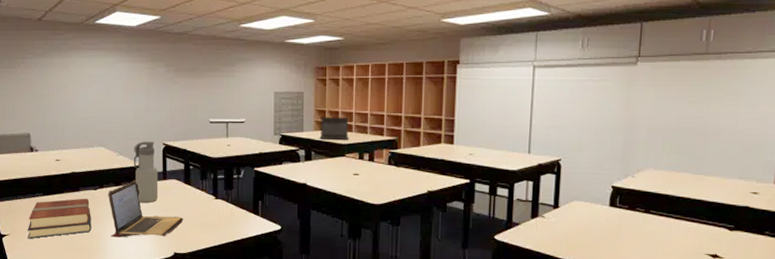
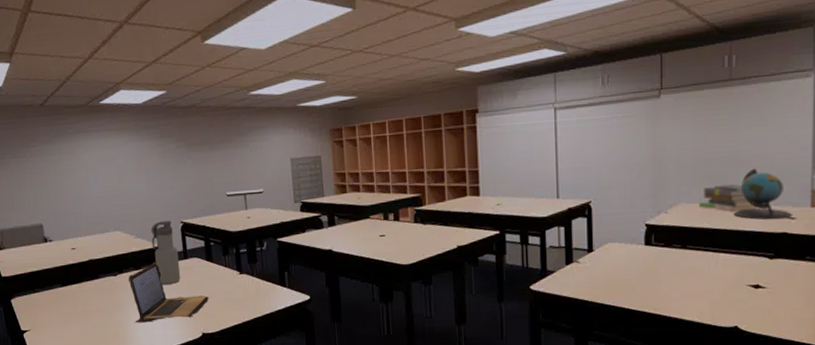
books: present [27,198,92,239] -> none [48,285,115,333]
laptop: present [320,117,349,141] -> none [341,178,372,203]
books: none [665,155,721,182] -> present [698,184,756,212]
globe: none [698,141,755,193] -> present [733,168,792,220]

